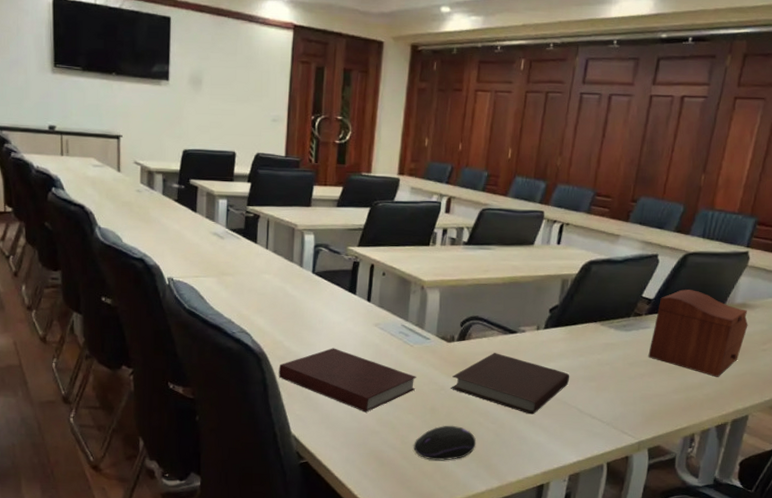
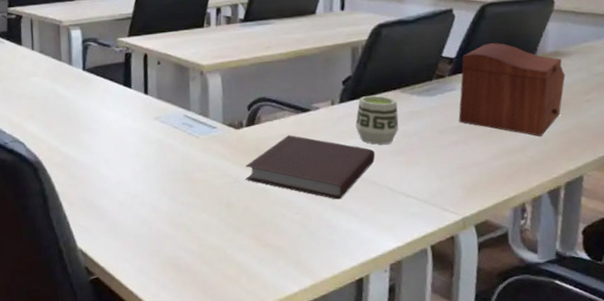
notebook: present [278,348,416,413] -> none [57,148,207,216]
computer mouse: present [413,425,477,461] -> none [212,220,282,262]
cup: none [556,325,596,370] -> present [355,95,399,145]

